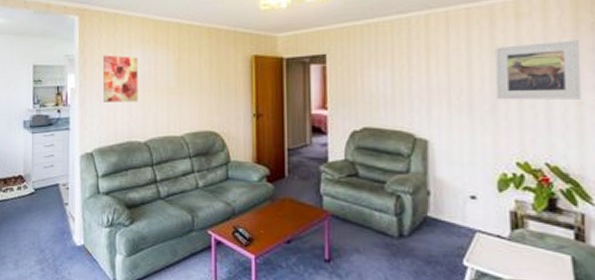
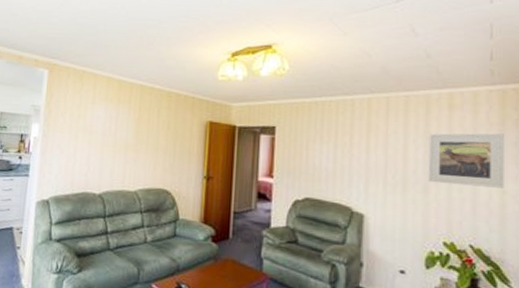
wall art: present [103,55,138,102] -> none [64,108,100,155]

